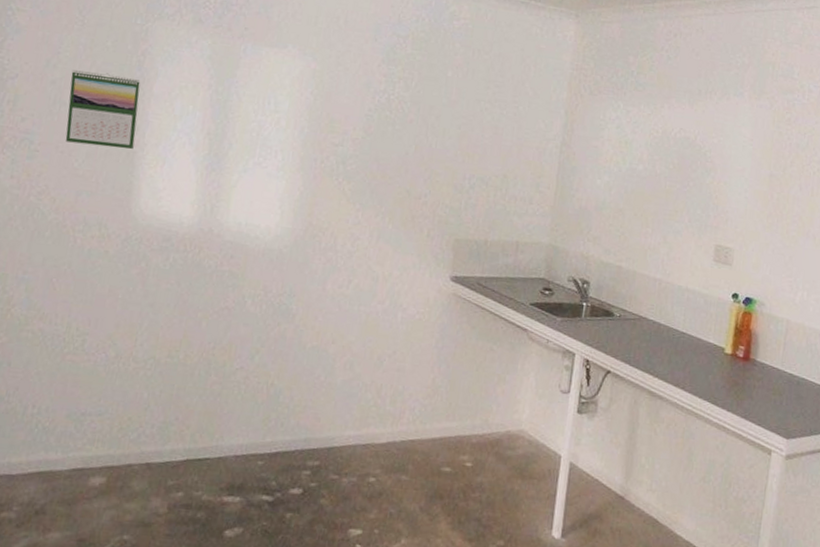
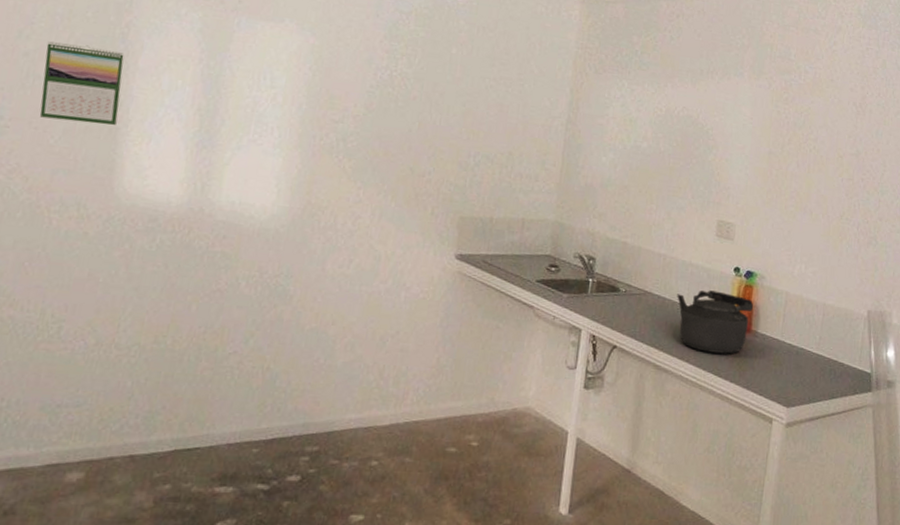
kettle: none [672,316,753,383] -> present [677,290,754,354]

